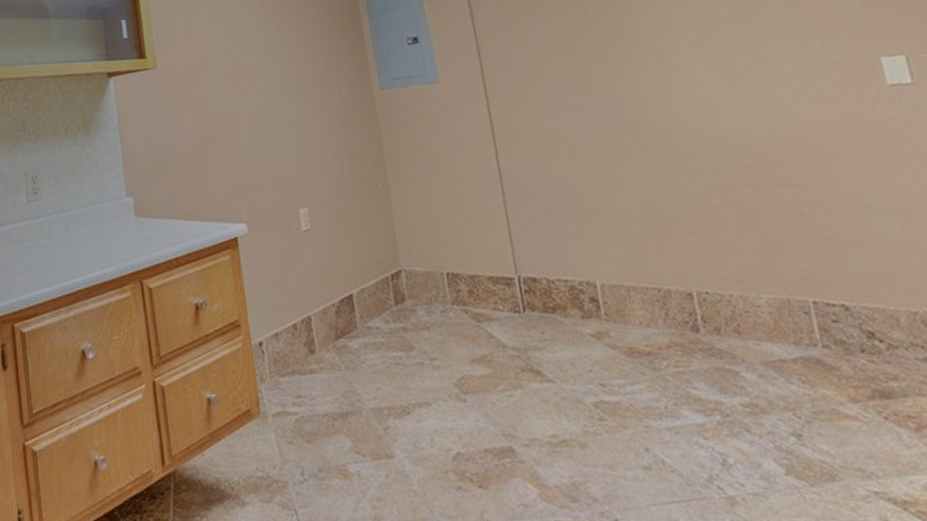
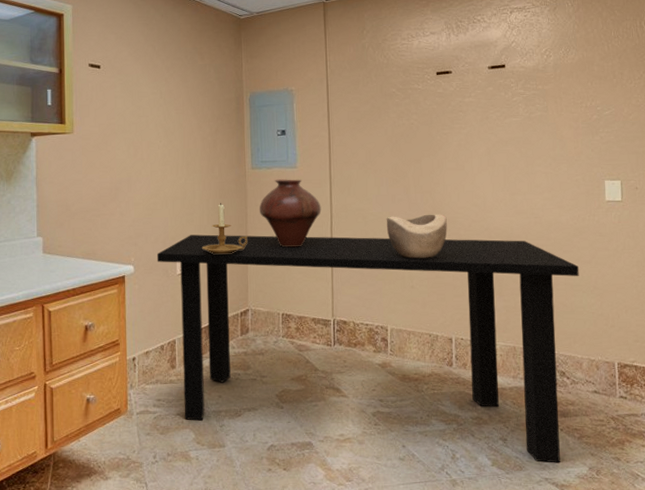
dining table: none [273,150,894,469] -> present [156,234,579,463]
candle holder: none [330,136,389,202] -> present [202,203,248,255]
vase: none [396,97,481,186] -> present [259,179,322,248]
decorative bowl: none [569,124,660,188] -> present [386,214,447,259]

